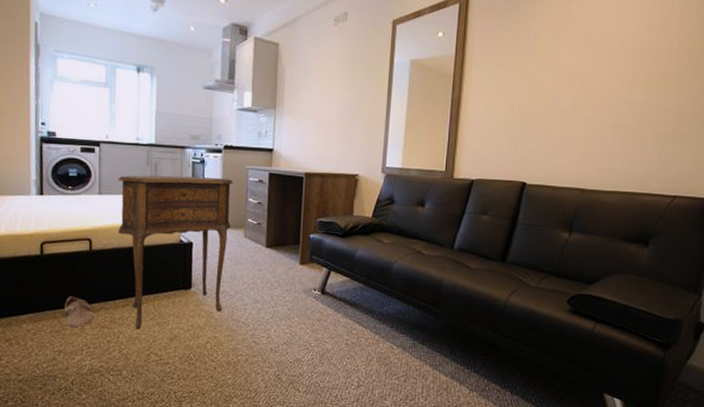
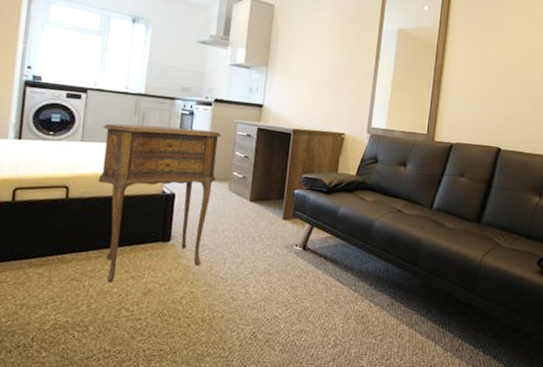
shoe: present [64,296,94,328] -> none [31,246,64,280]

